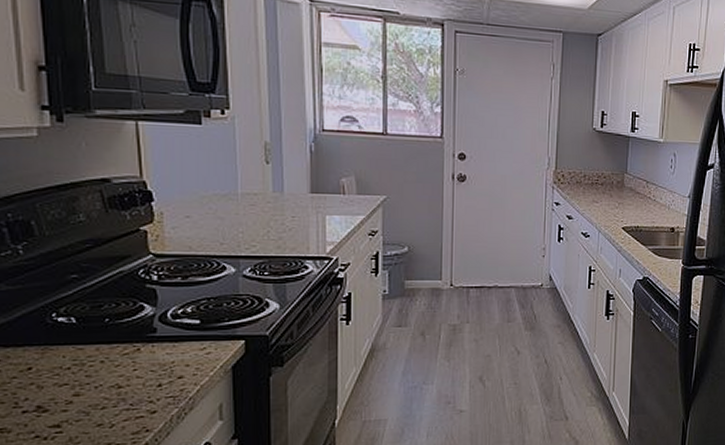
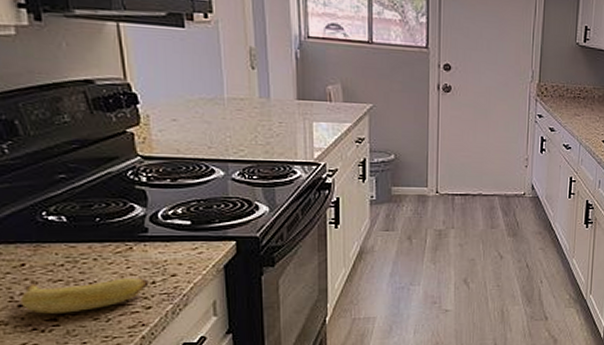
banana: none [24,380,155,420] -> present [20,277,149,314]

